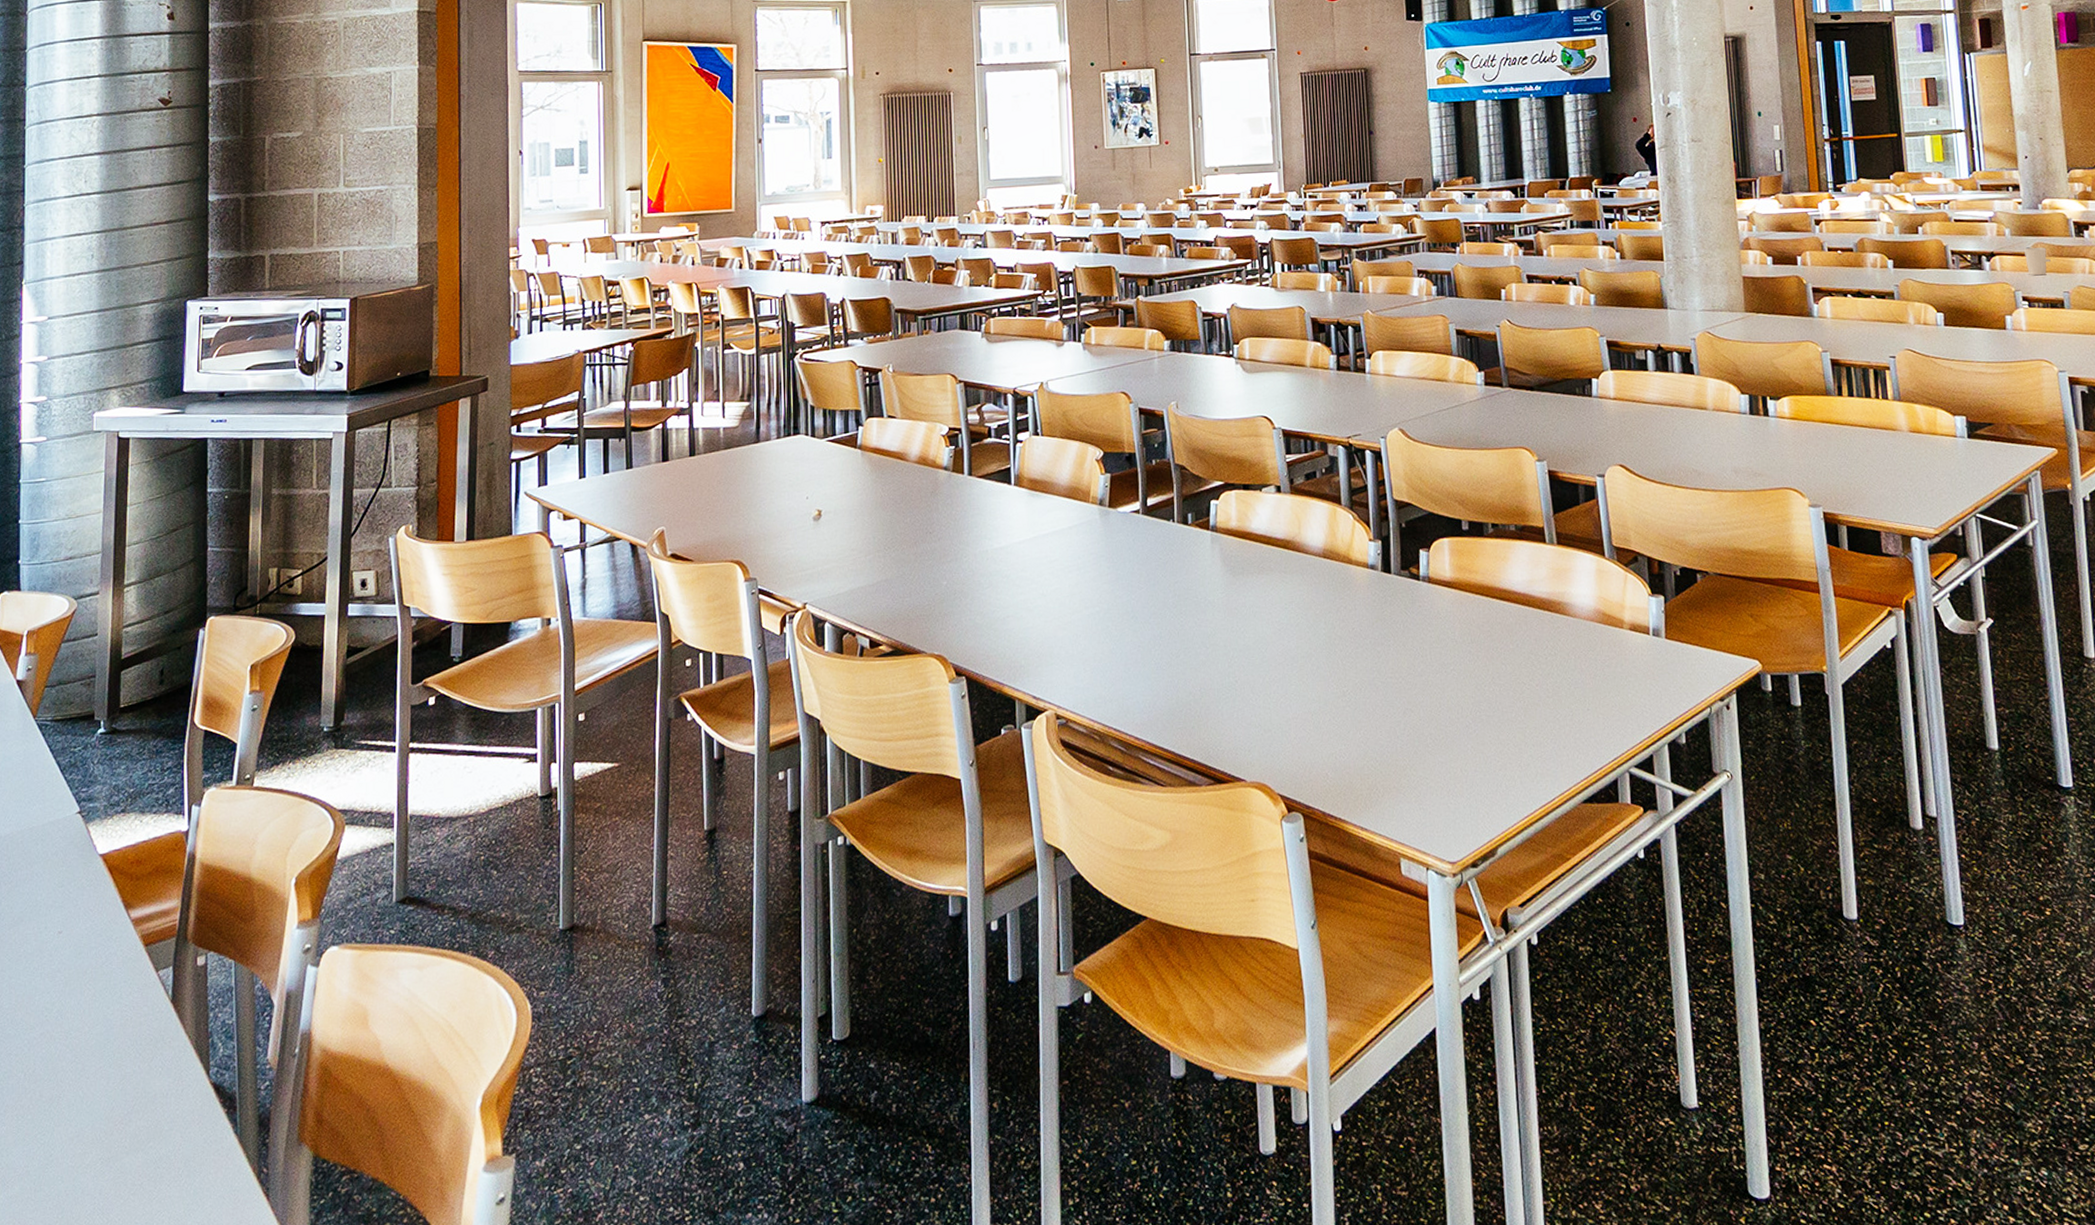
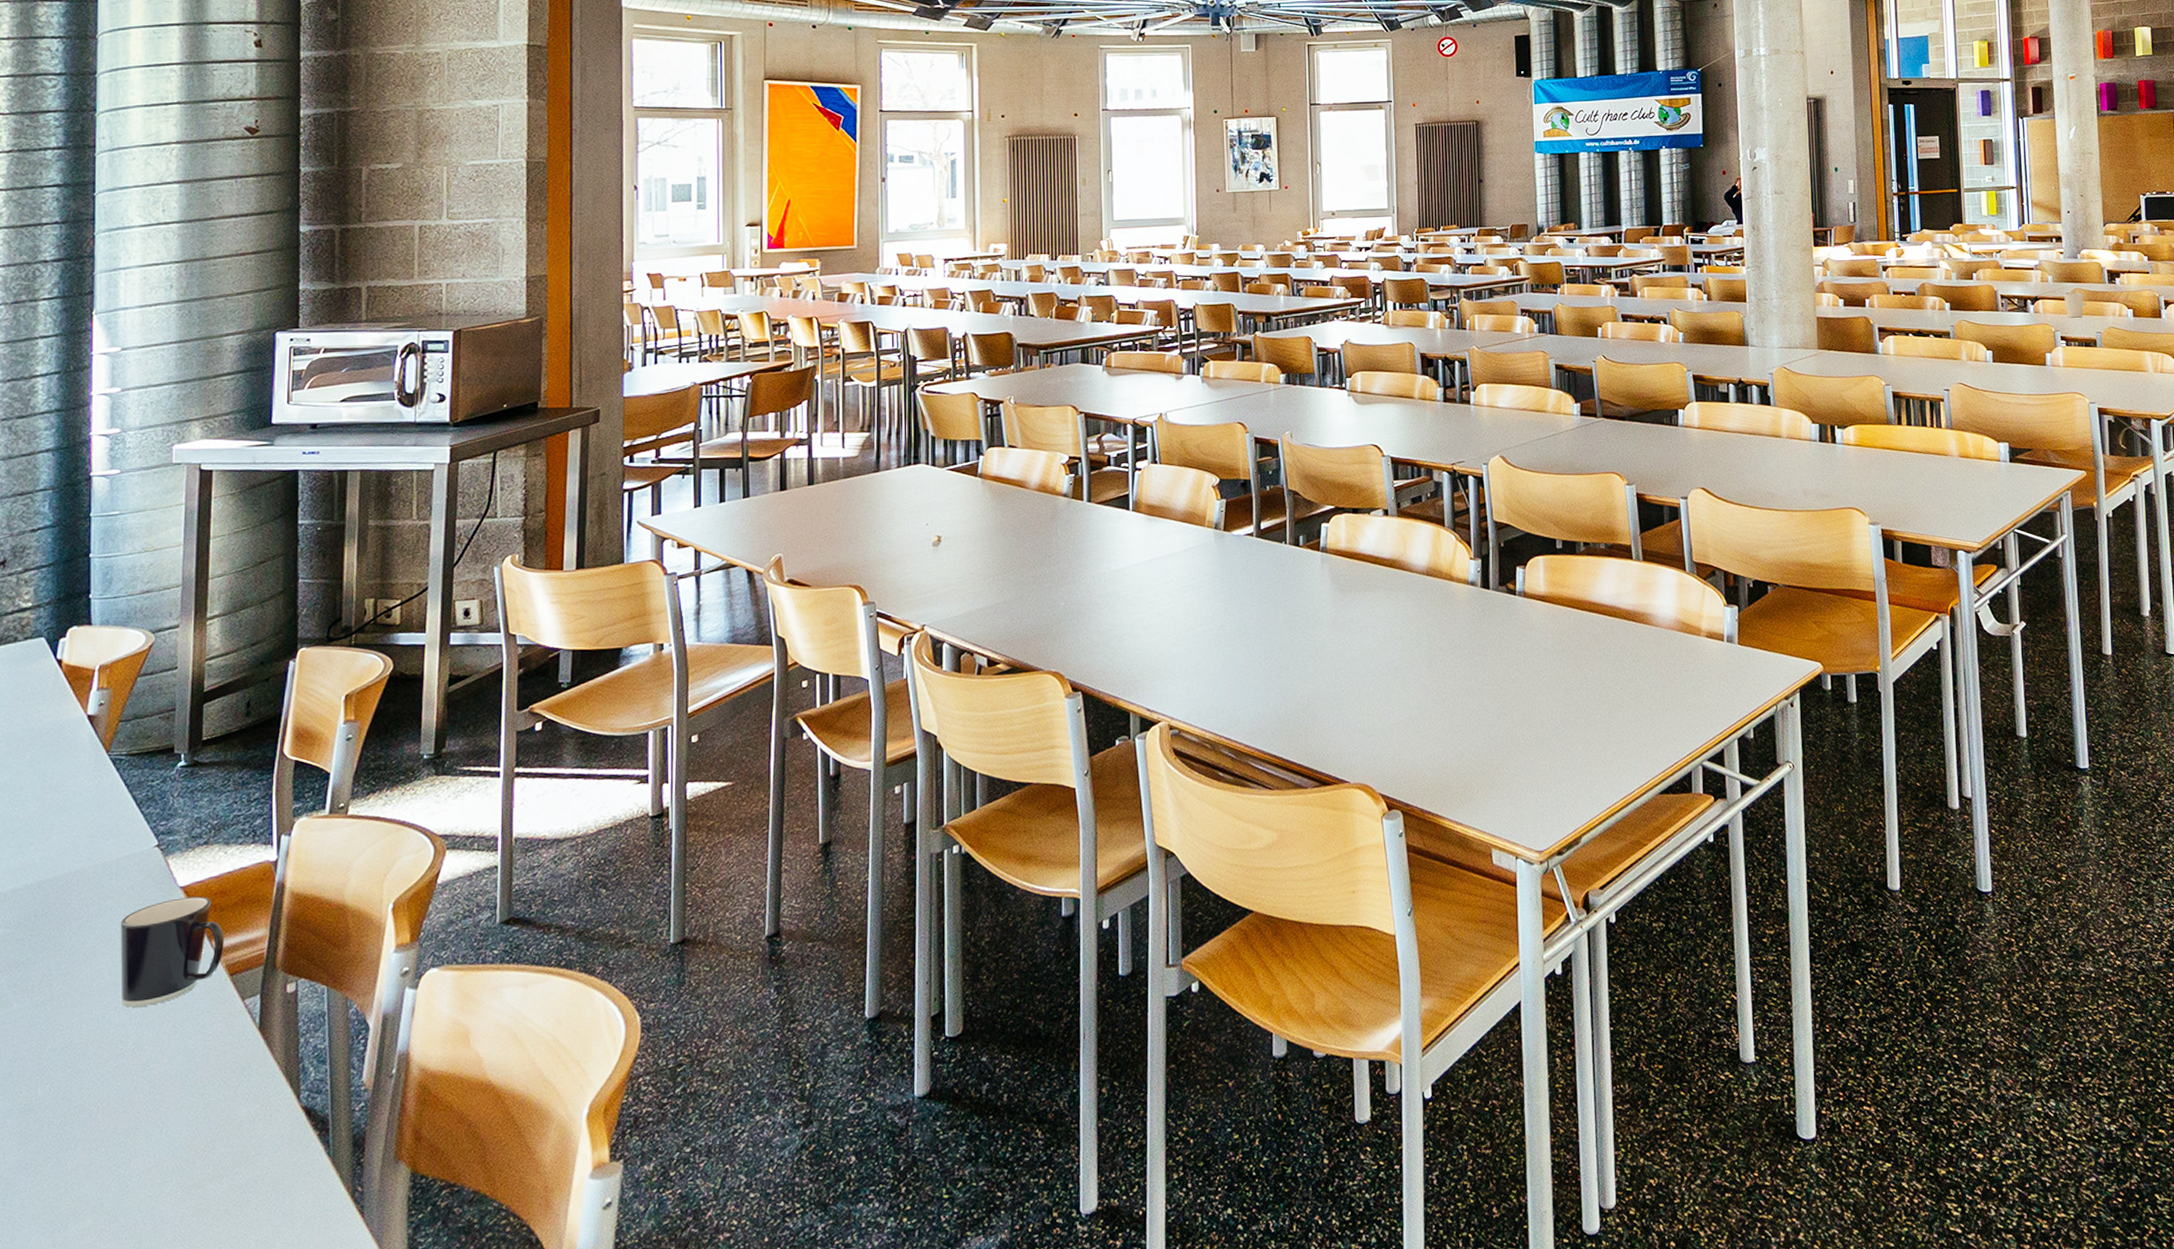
mug: none [45,864,140,974] -> present [120,896,224,1007]

